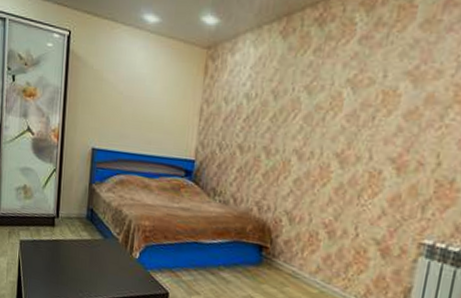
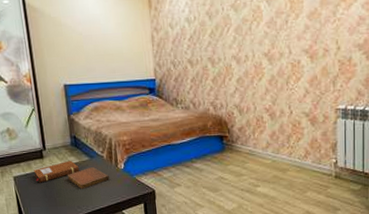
notebook: none [41,235,90,254] -> present [34,160,80,183]
notebook: none [75,248,121,272] -> present [67,167,110,189]

